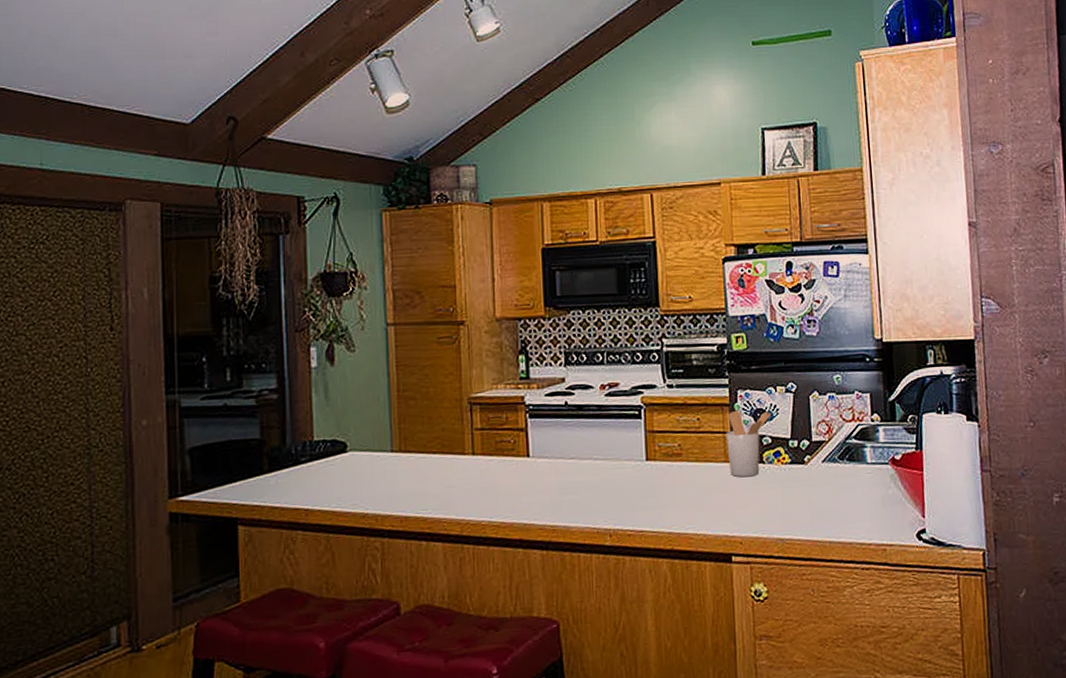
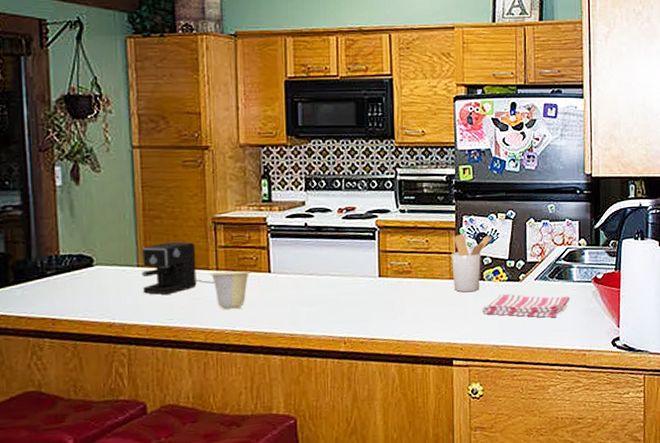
coffee maker: none [396,424,471,482] -> present [142,241,215,295]
cup: none [465,455,508,499] -> present [209,271,251,311]
dish towel: none [762,479,865,506] -> present [481,294,570,318]

